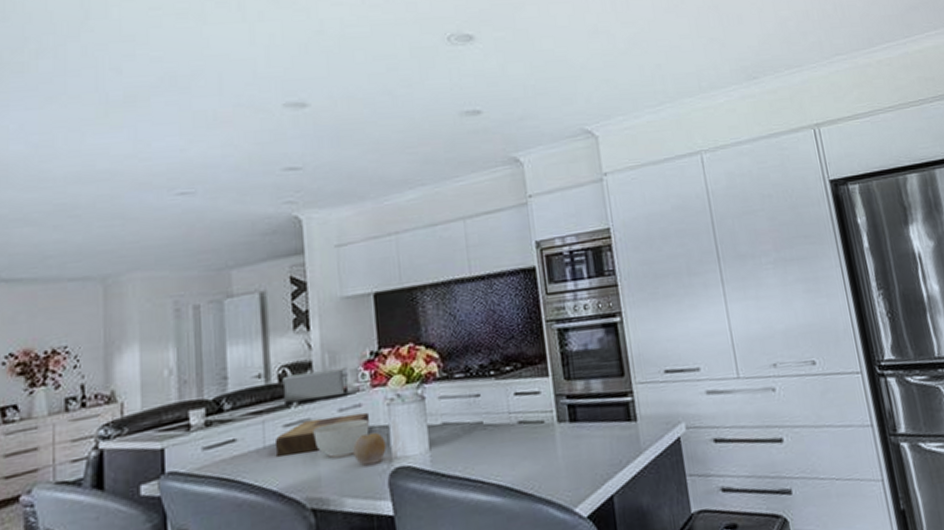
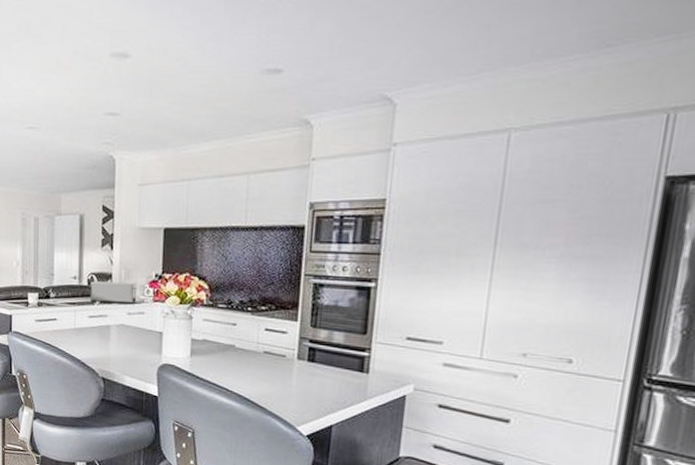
cutting board: present [274,412,370,457] -> none [81,316,150,339]
bowl: present [313,418,370,459] -> none [108,321,148,348]
fruit: present [353,432,387,466] -> none [134,334,159,358]

